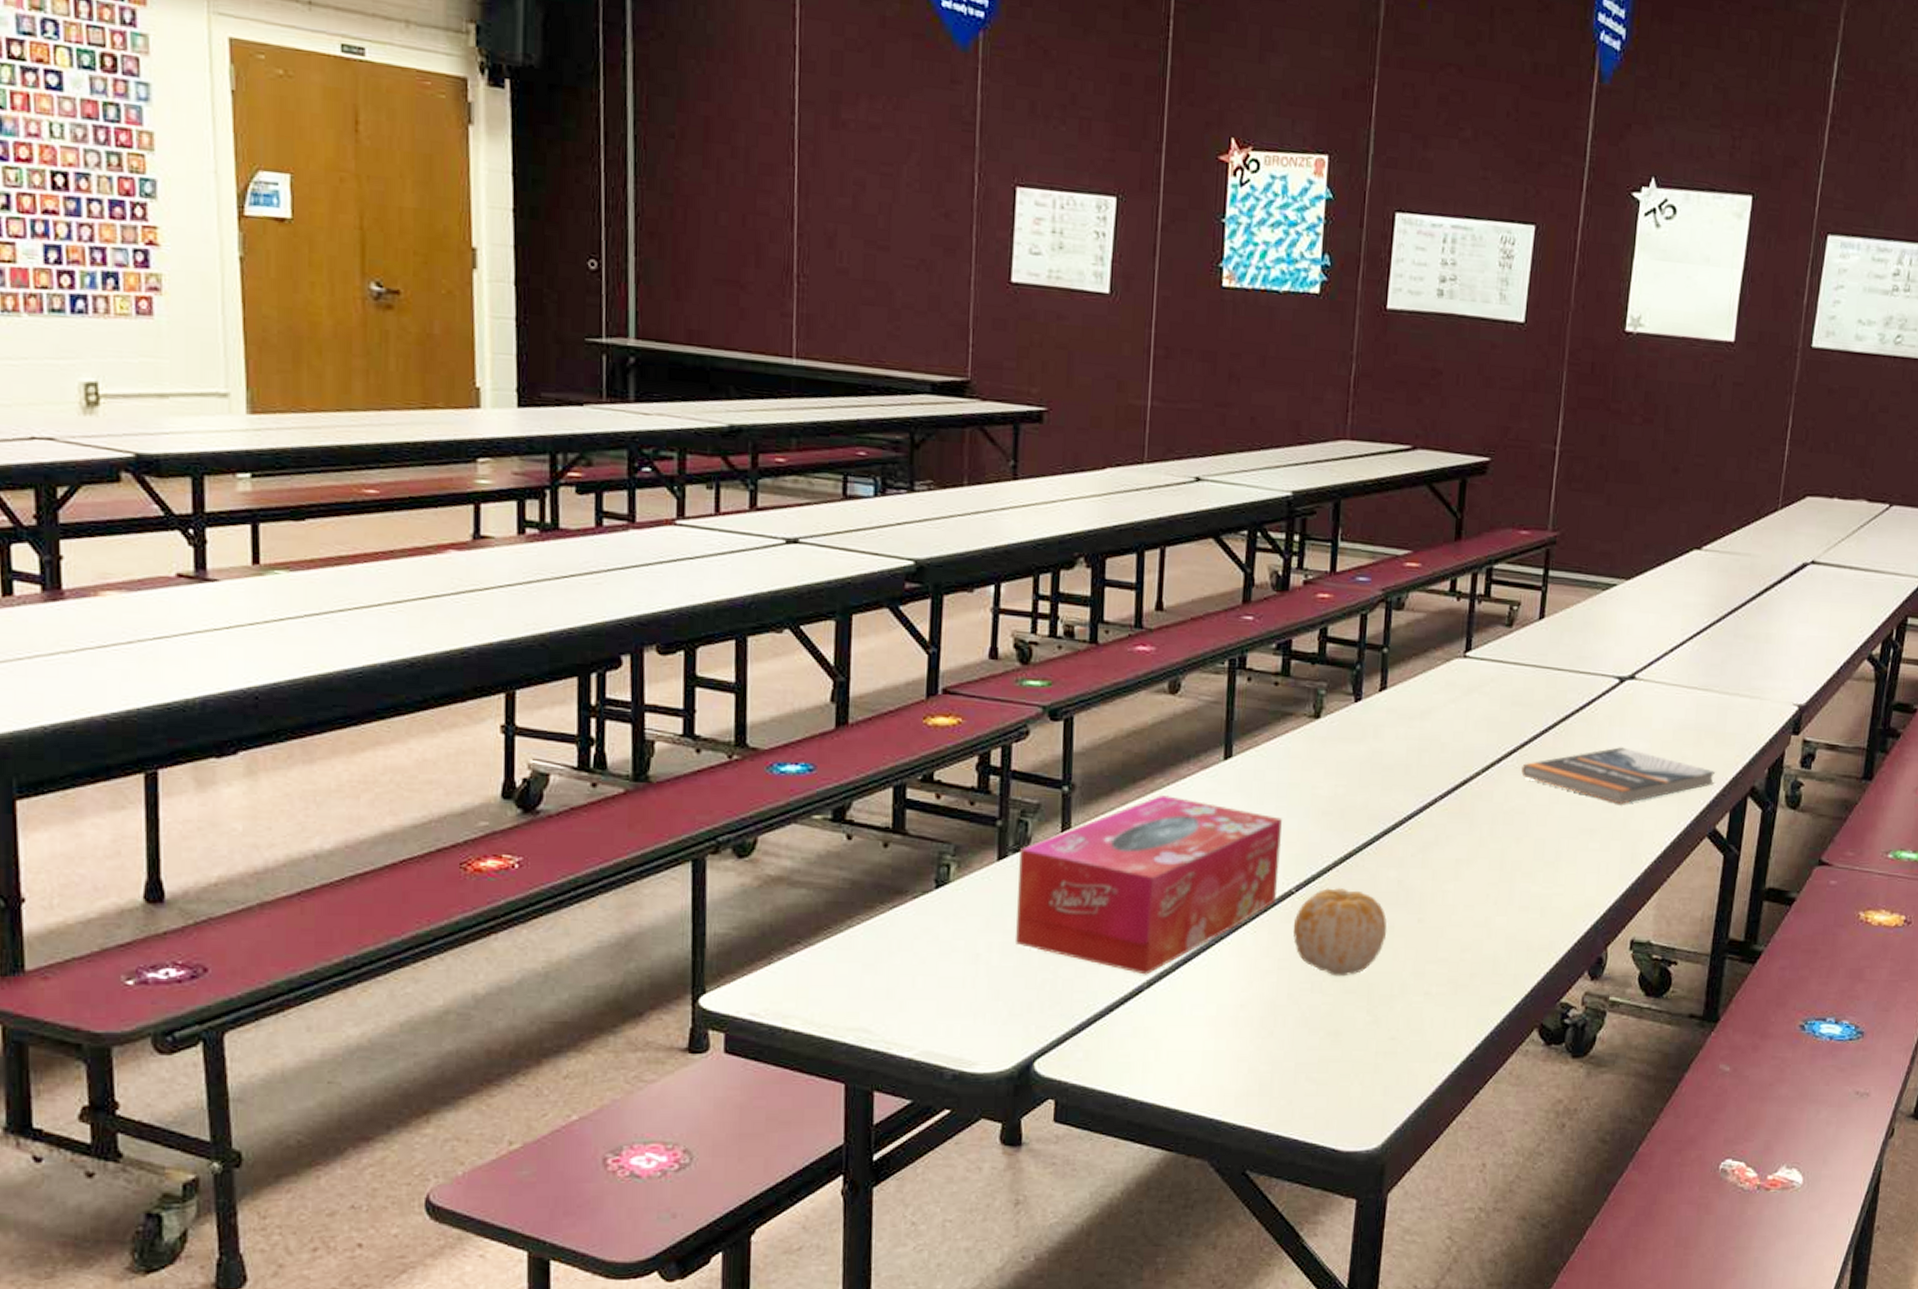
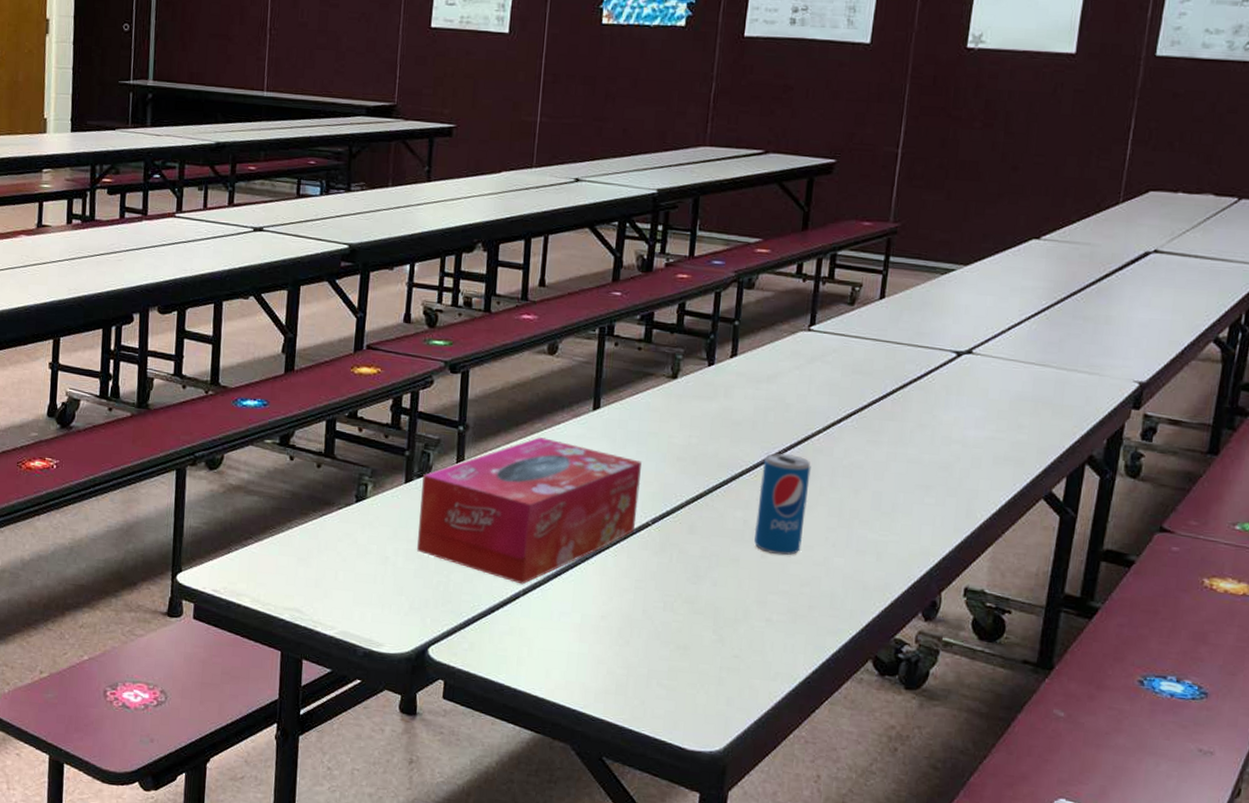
fruit: present [1292,887,1387,977] -> none [648,522,733,599]
beverage can: none [1410,801,1470,918] -> present [754,453,811,556]
book: present [1521,747,1716,804] -> none [860,414,1053,465]

